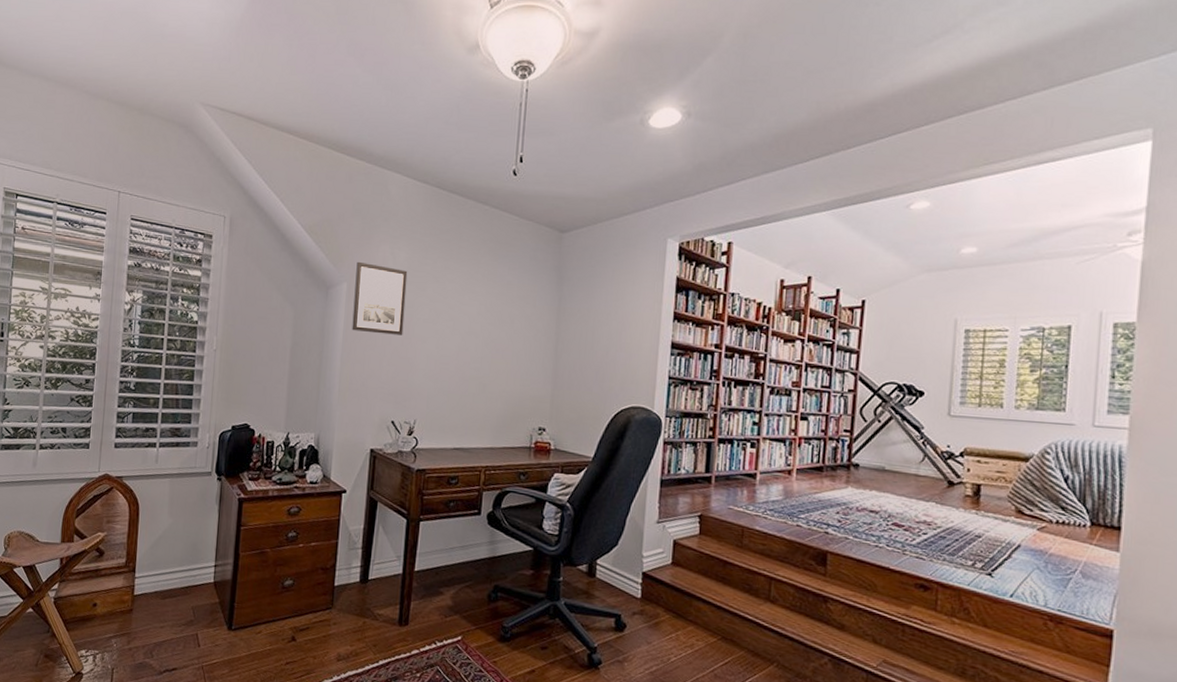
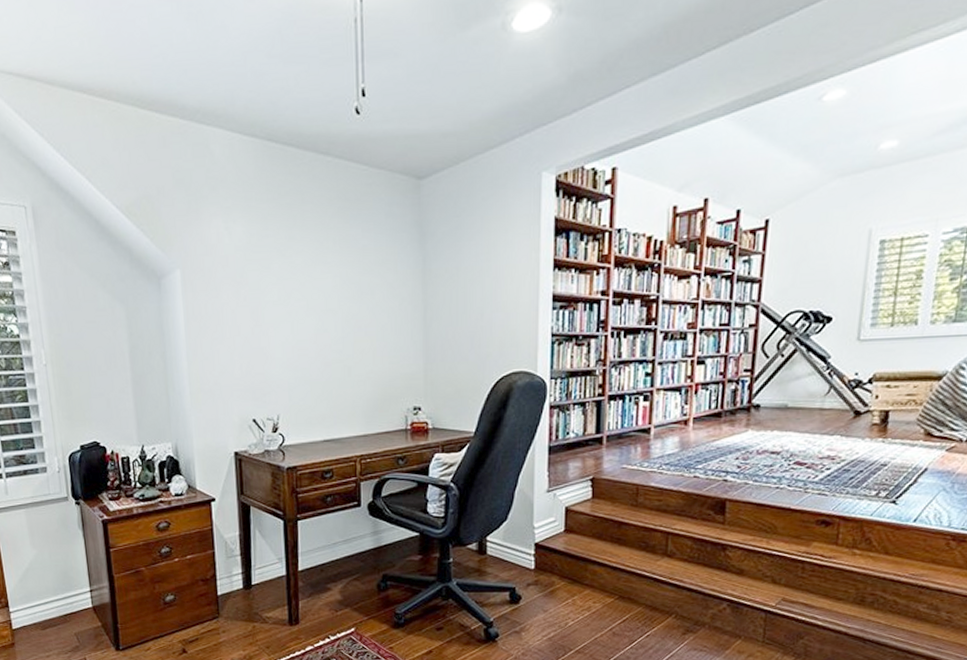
wall art: present [352,261,408,336] -> none [188,242,252,325]

